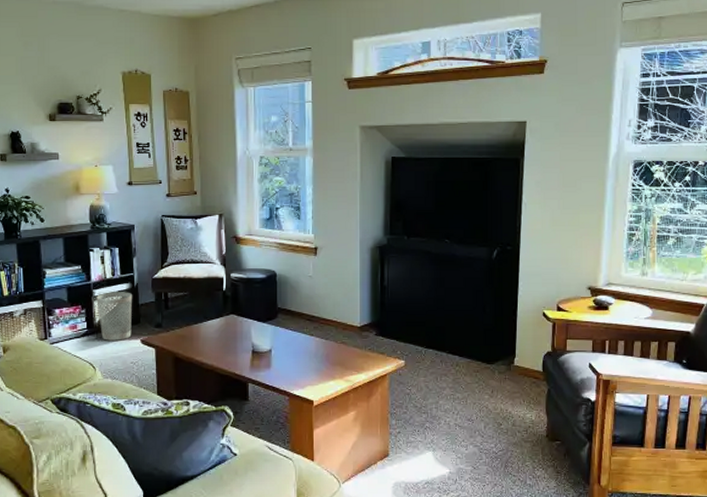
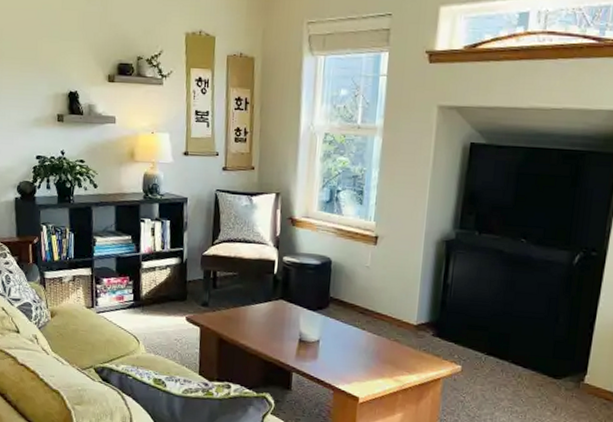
wastebasket: present [96,292,133,341] -> none [144,265,181,316]

